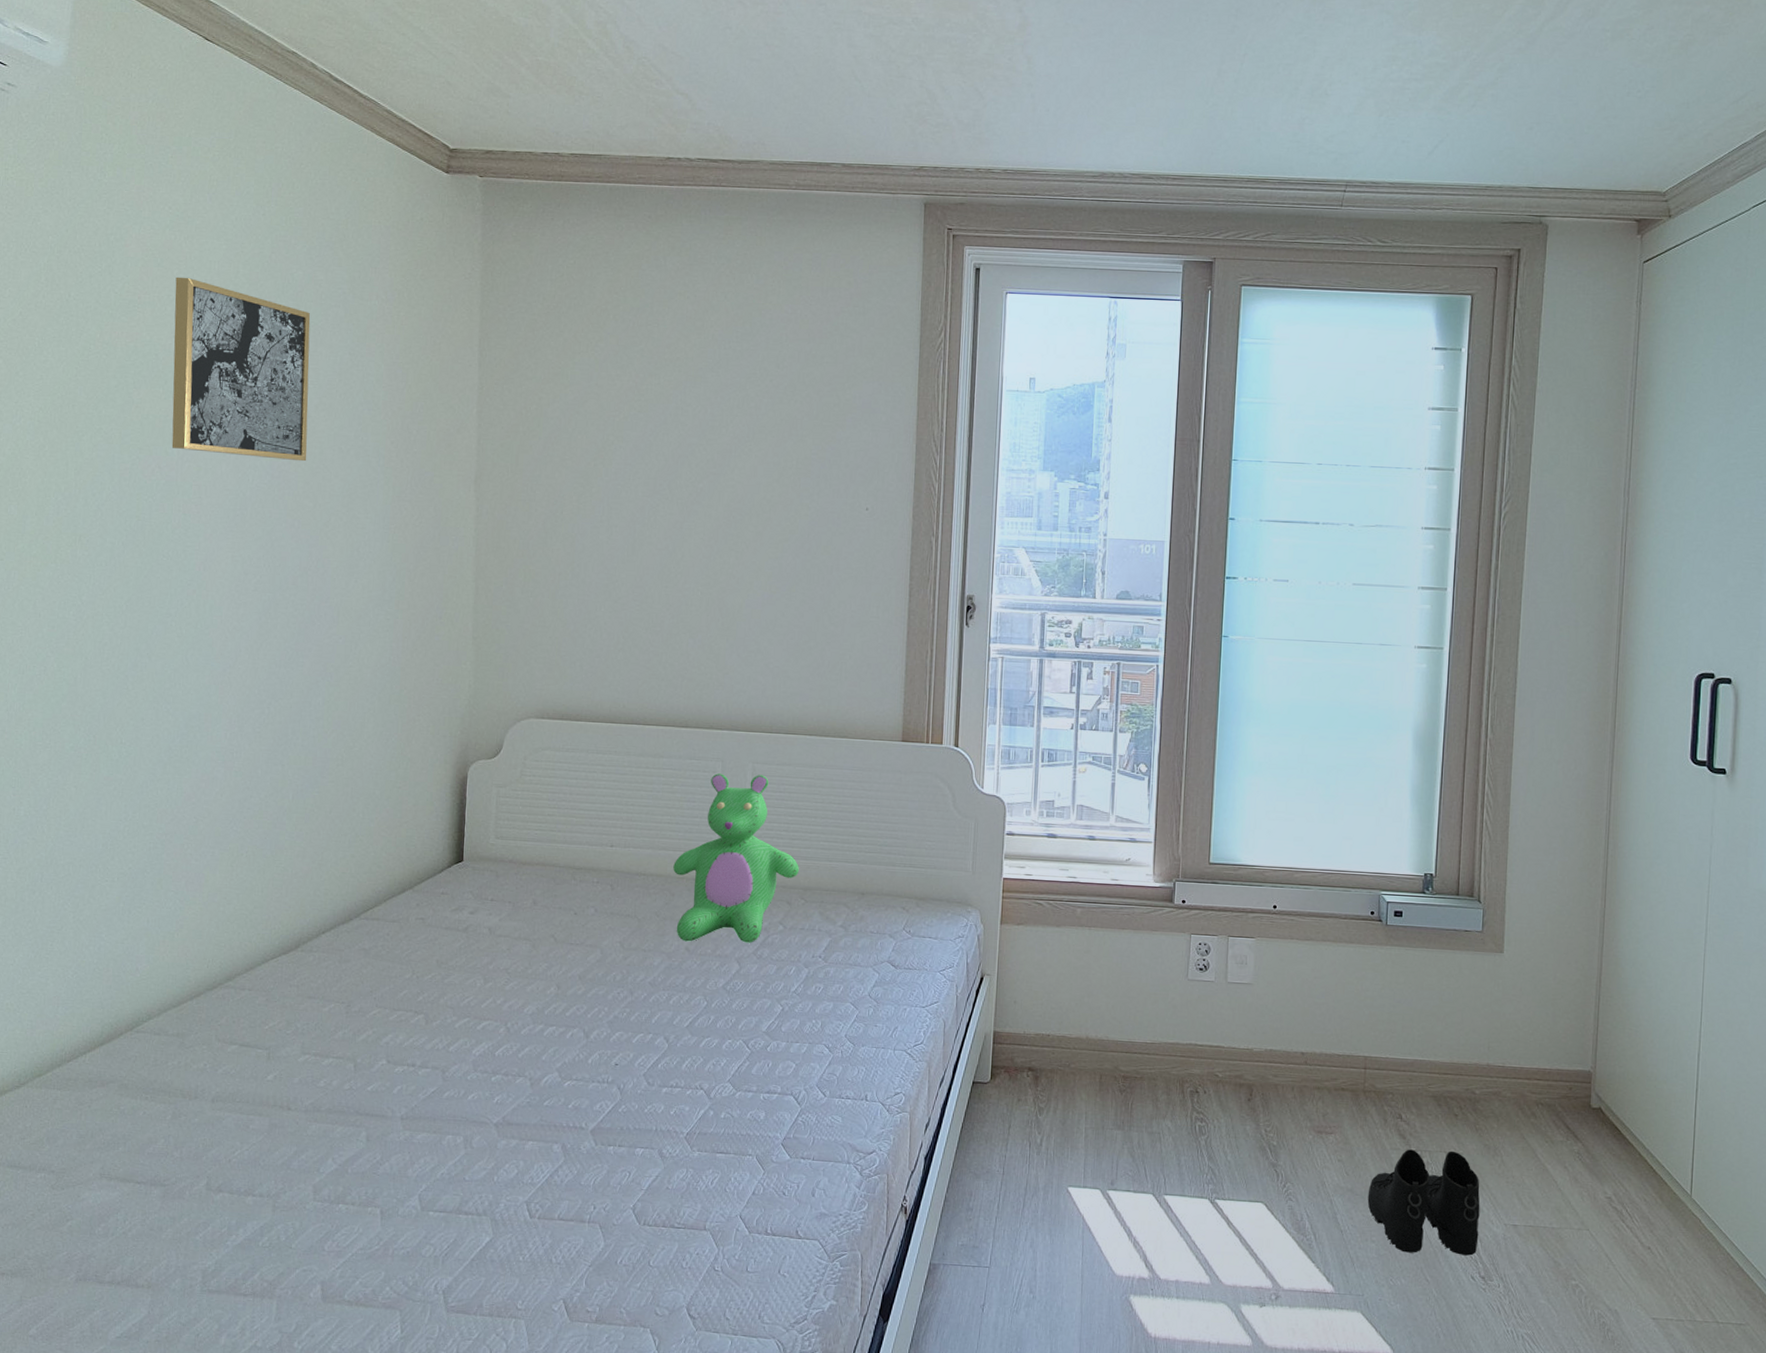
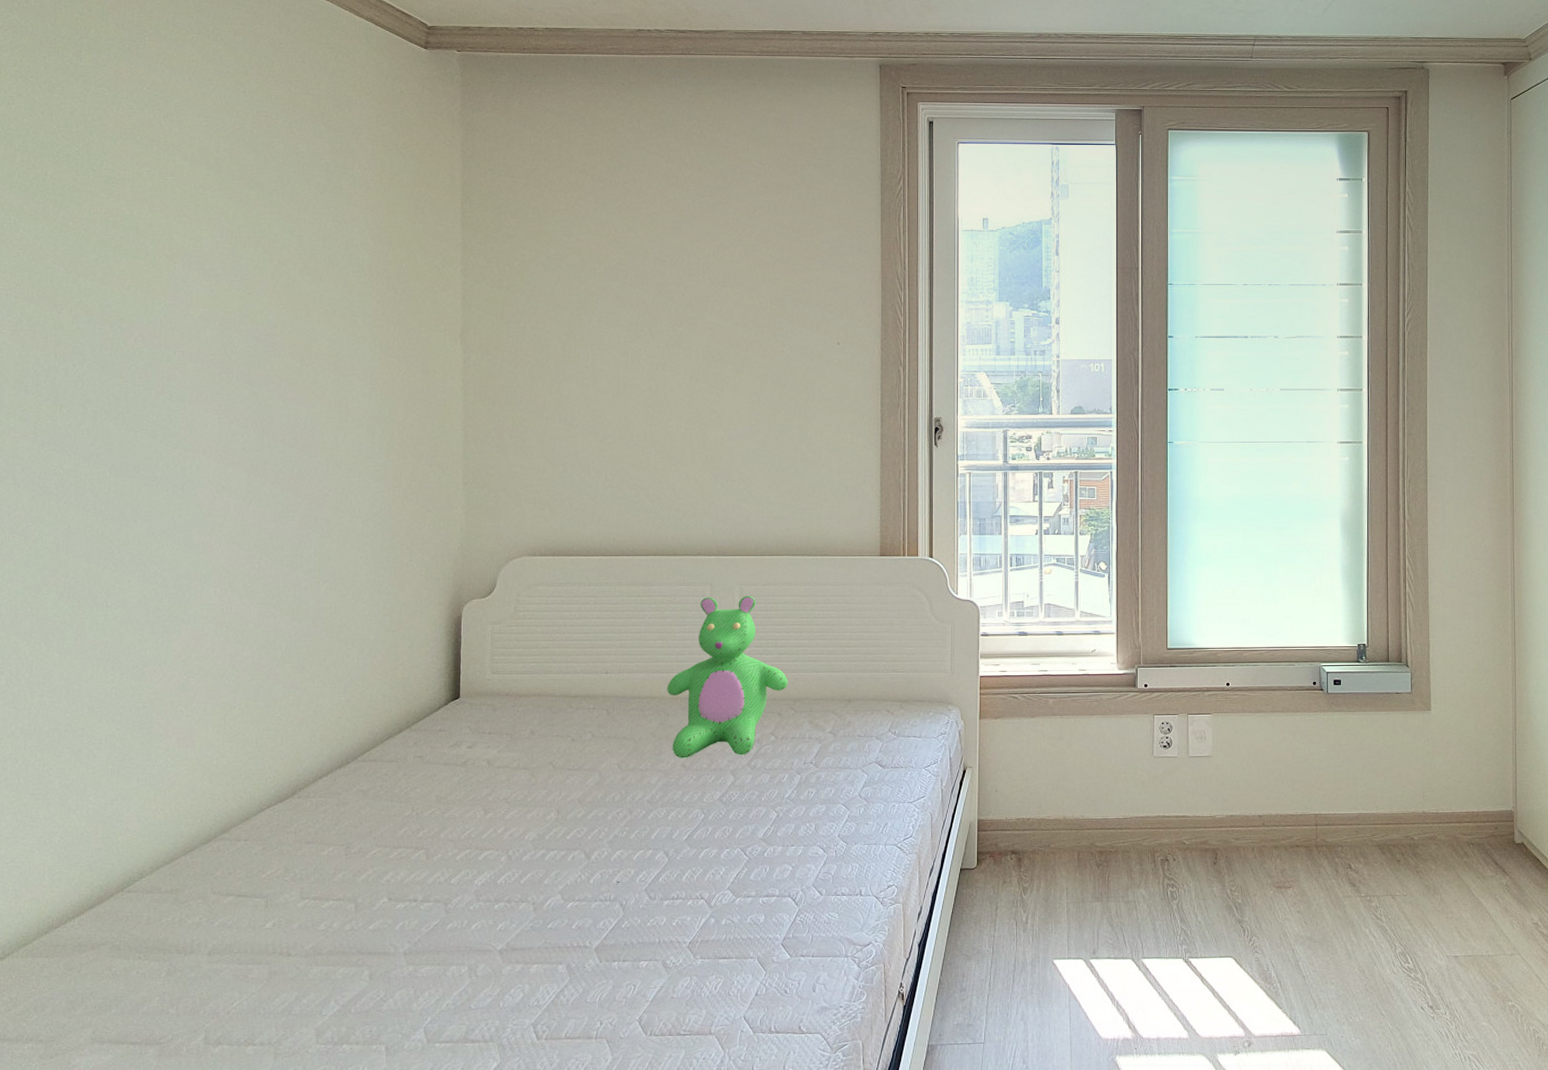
wall art: present [171,277,311,462] -> none [154,153,293,324]
boots: present [1367,1149,1480,1256] -> none [1325,893,1425,991]

